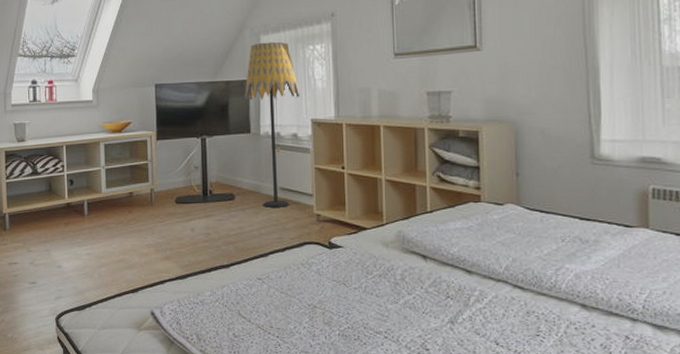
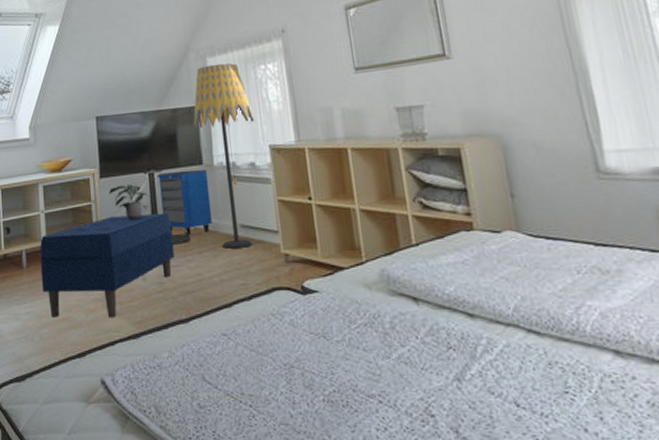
bench: none [100,174,220,261] -> present [40,212,175,318]
potted plant: none [164,147,200,178] -> present [108,184,149,219]
cabinet: none [208,137,256,194] -> present [156,170,213,235]

